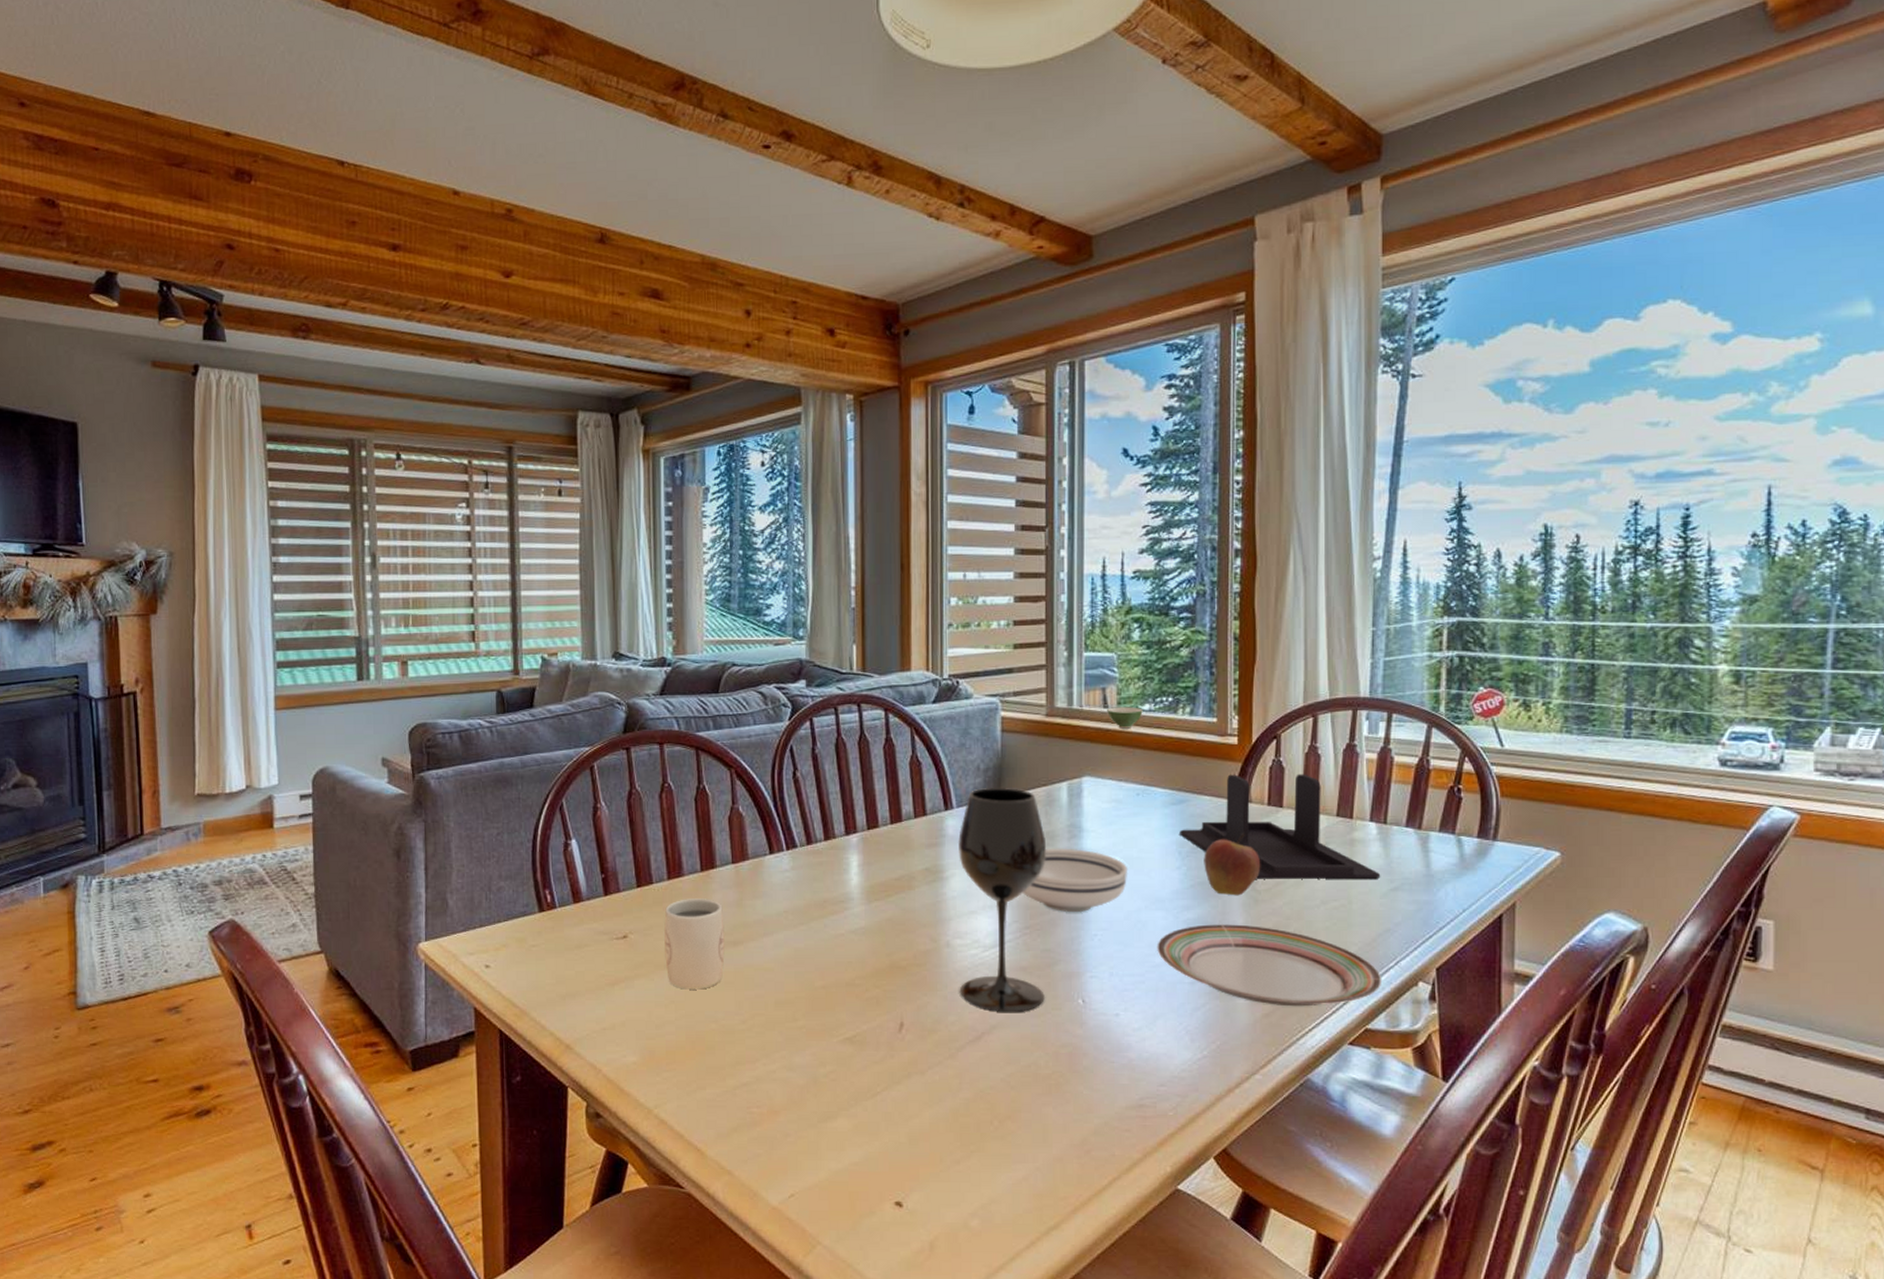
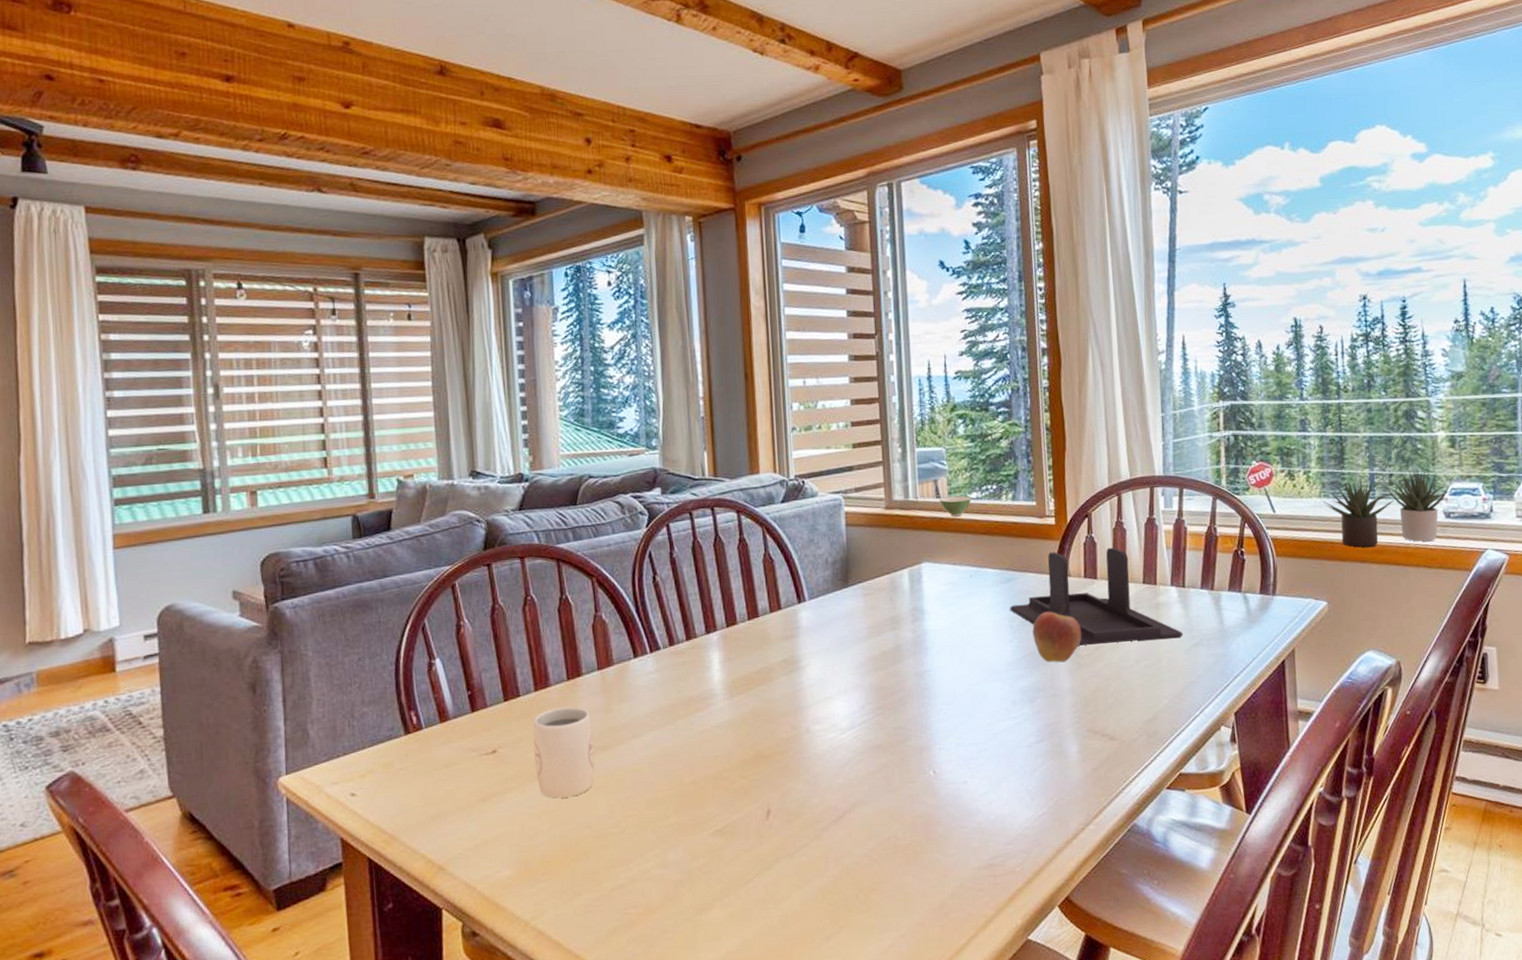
wineglass: present [958,787,1047,1012] -> none [812,578,899,791]
bowl: present [1023,848,1128,912] -> none [874,630,967,690]
plate: present [1157,924,1382,1007] -> none [996,688,1191,760]
succulent plant: none [1563,707,1732,793] -> present [1322,469,1452,548]

